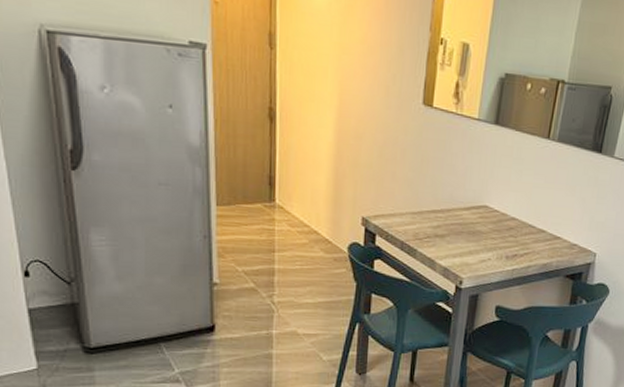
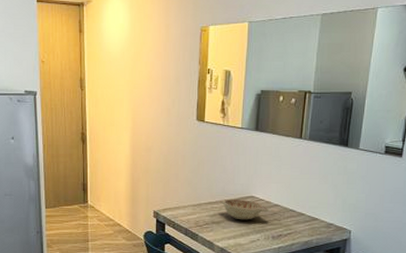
decorative bowl: none [443,208,504,235] -> present [218,199,269,221]

